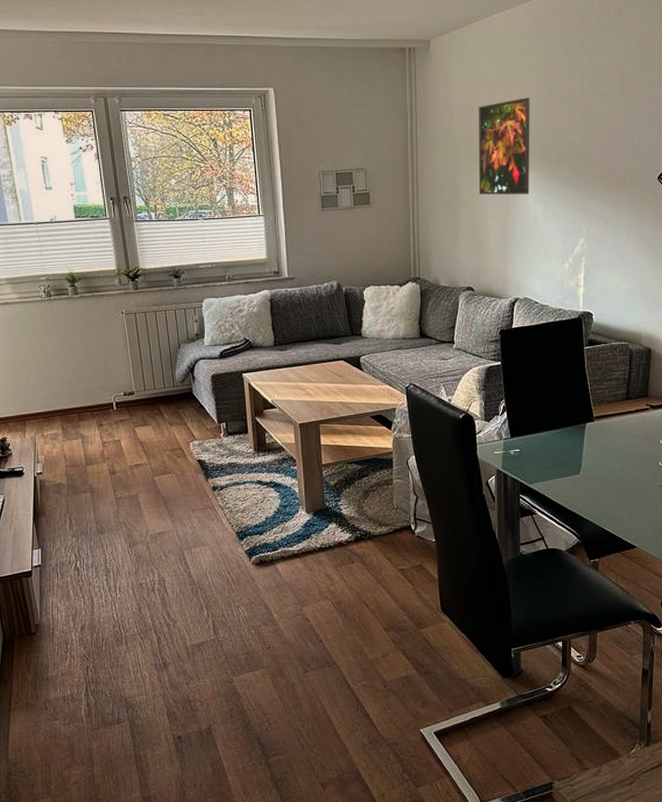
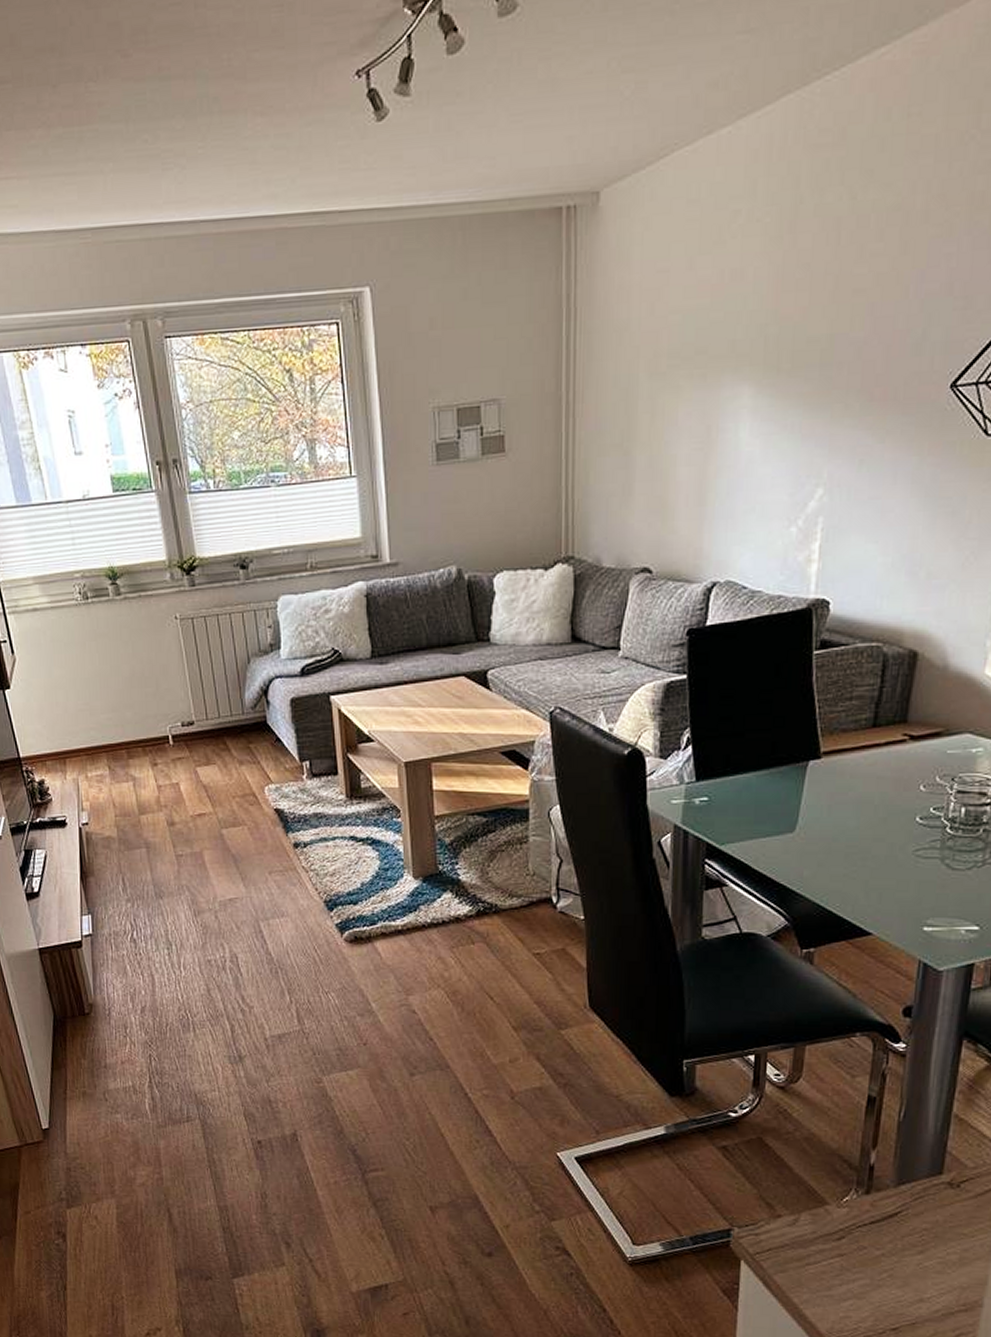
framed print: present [479,97,530,195] -> none [666,270,752,429]

